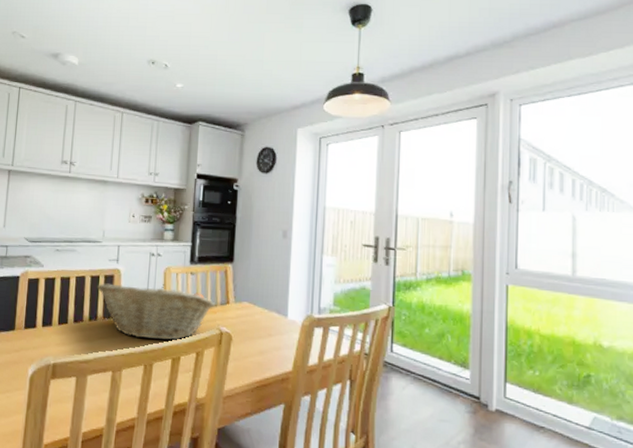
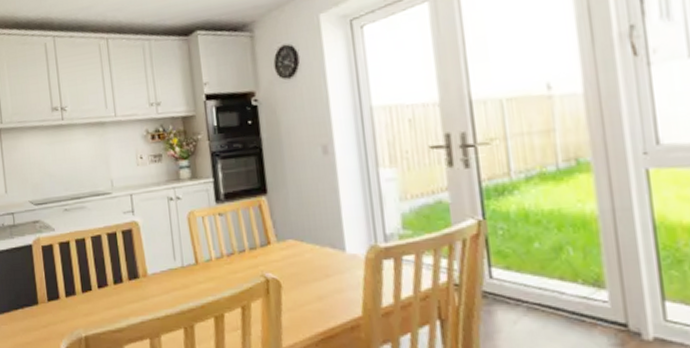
fruit basket: present [96,283,215,340] -> none [115,232,254,298]

